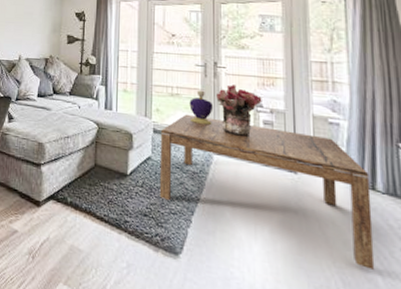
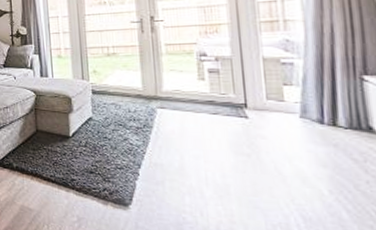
coffee table: present [159,114,375,270] -> none [100,72,339,204]
decorative container: present [189,90,214,126] -> none [127,46,154,81]
bouquet: present [216,85,262,138] -> none [155,37,206,88]

